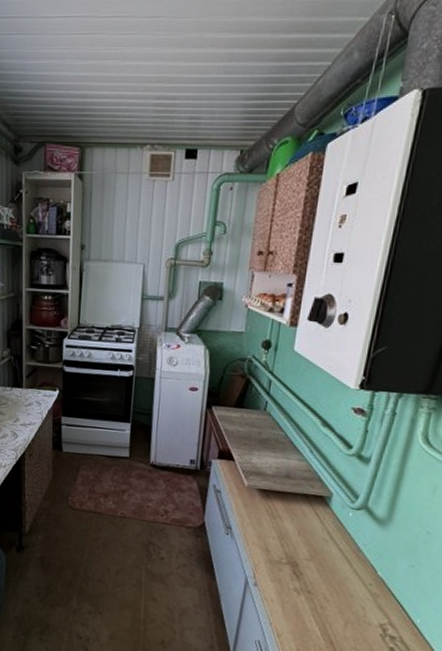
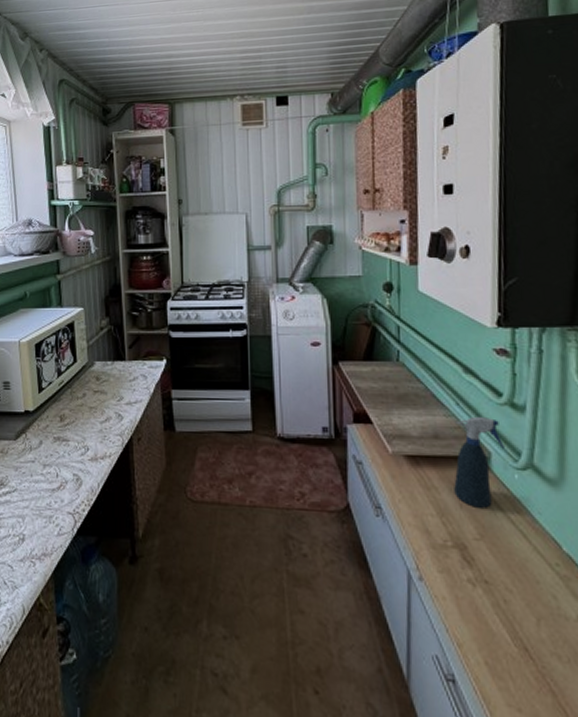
spray bottle: none [295,463,346,537] -> present [454,416,504,508]

